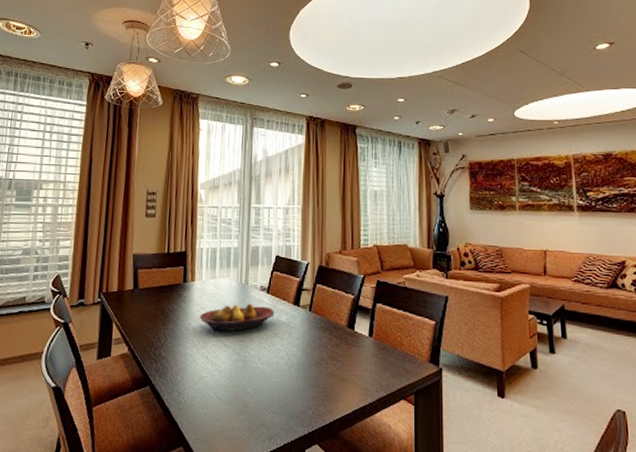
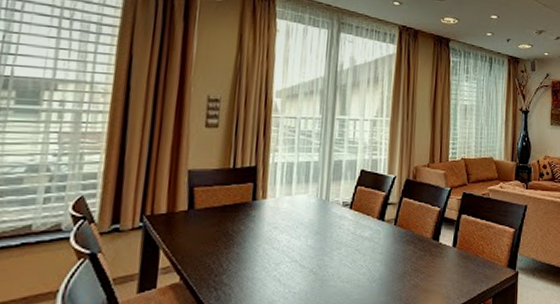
fruit bowl: present [200,303,275,332] -> none [272,220,358,252]

